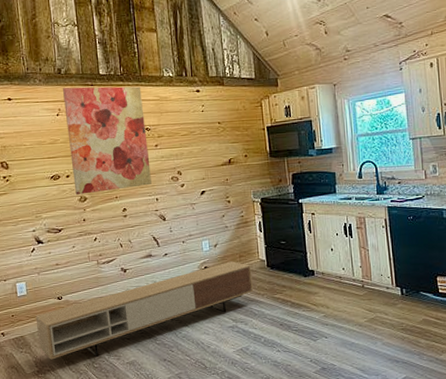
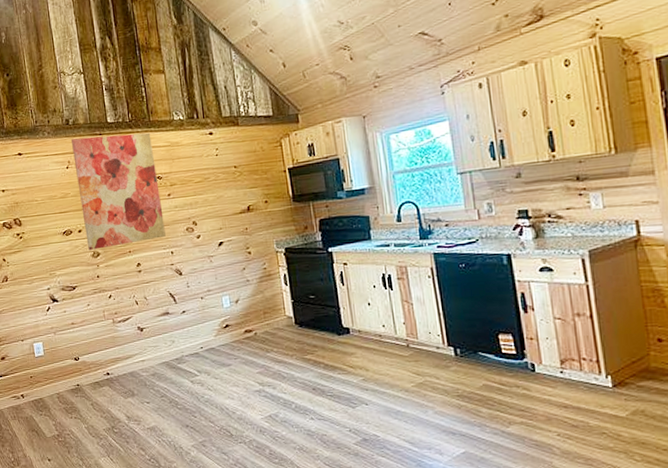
media console: present [35,261,254,360] -> none [53,318,282,423]

